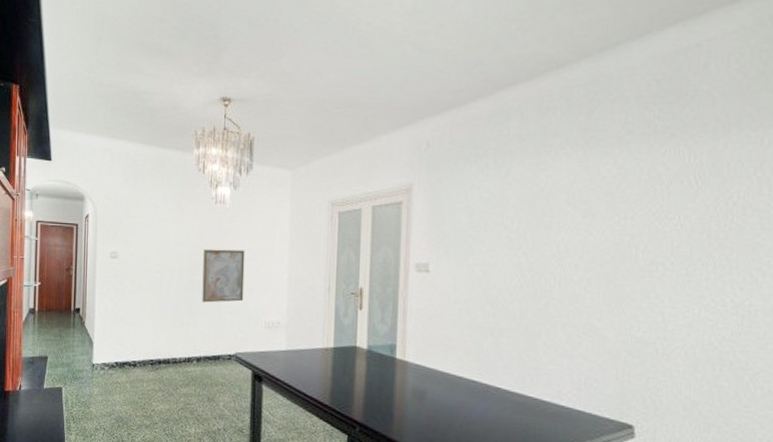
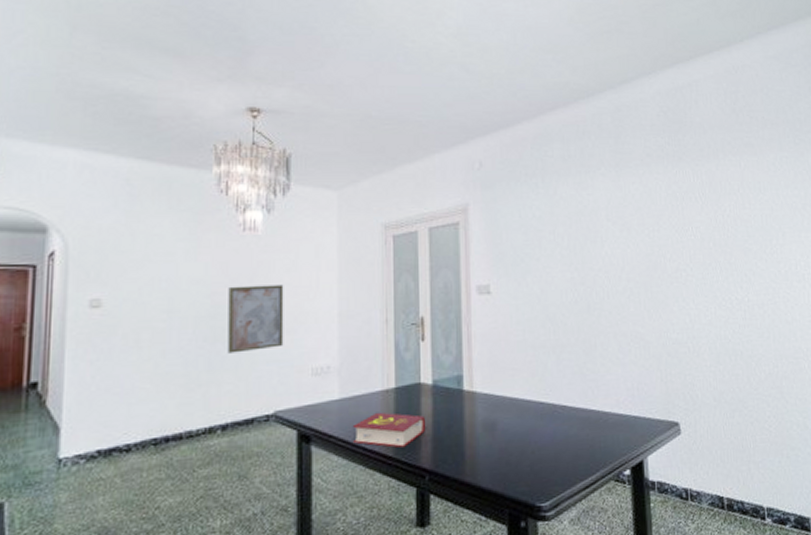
book: none [295,366,358,400] -> present [352,412,425,449]

